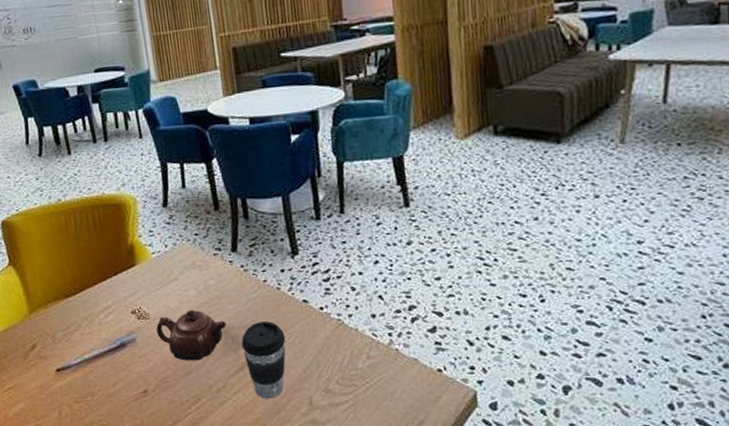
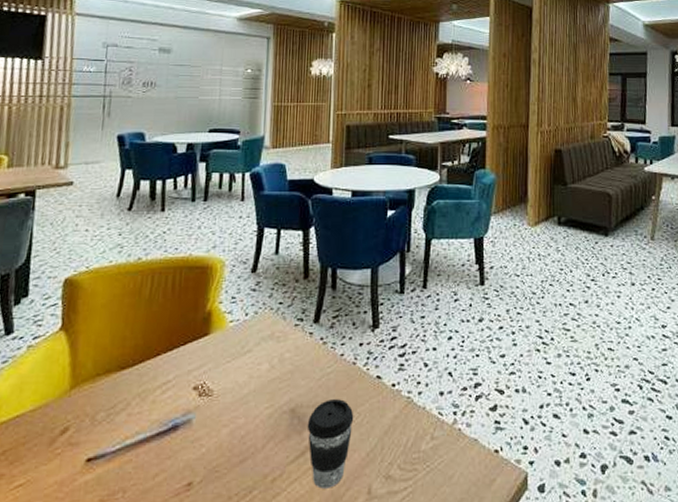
teapot: present [156,309,227,361] -> none [216,385,295,446]

